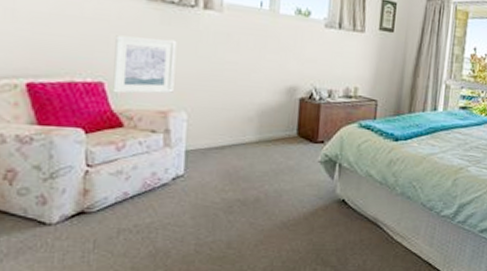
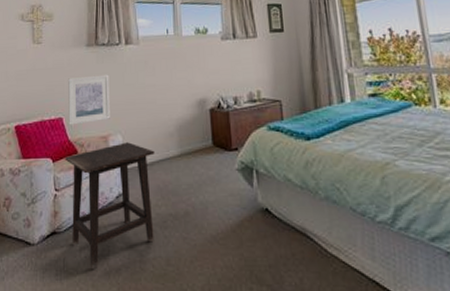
side table: none [104,121,228,252] -> present [65,142,155,270]

